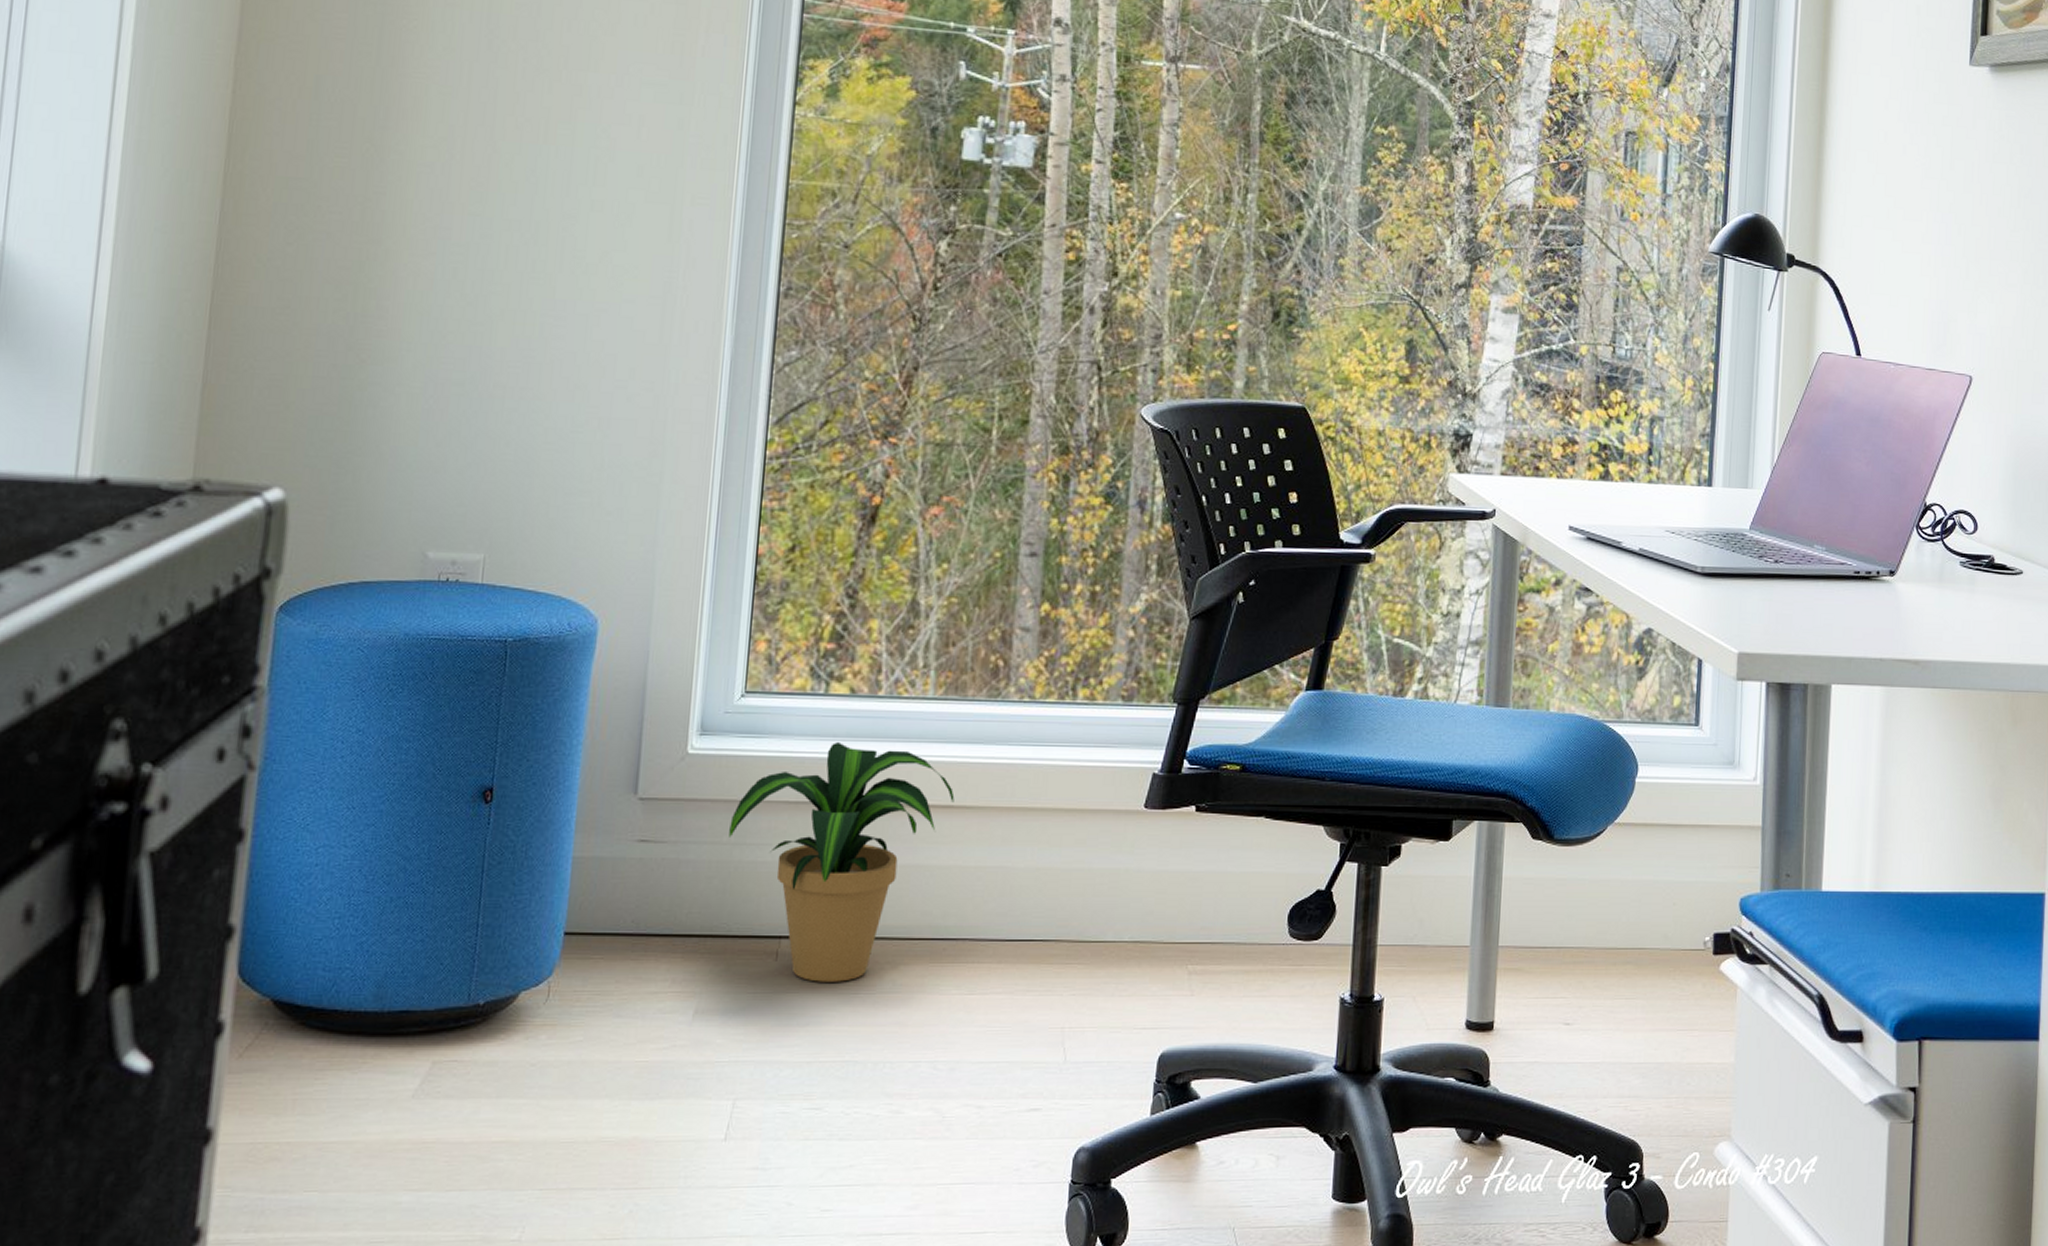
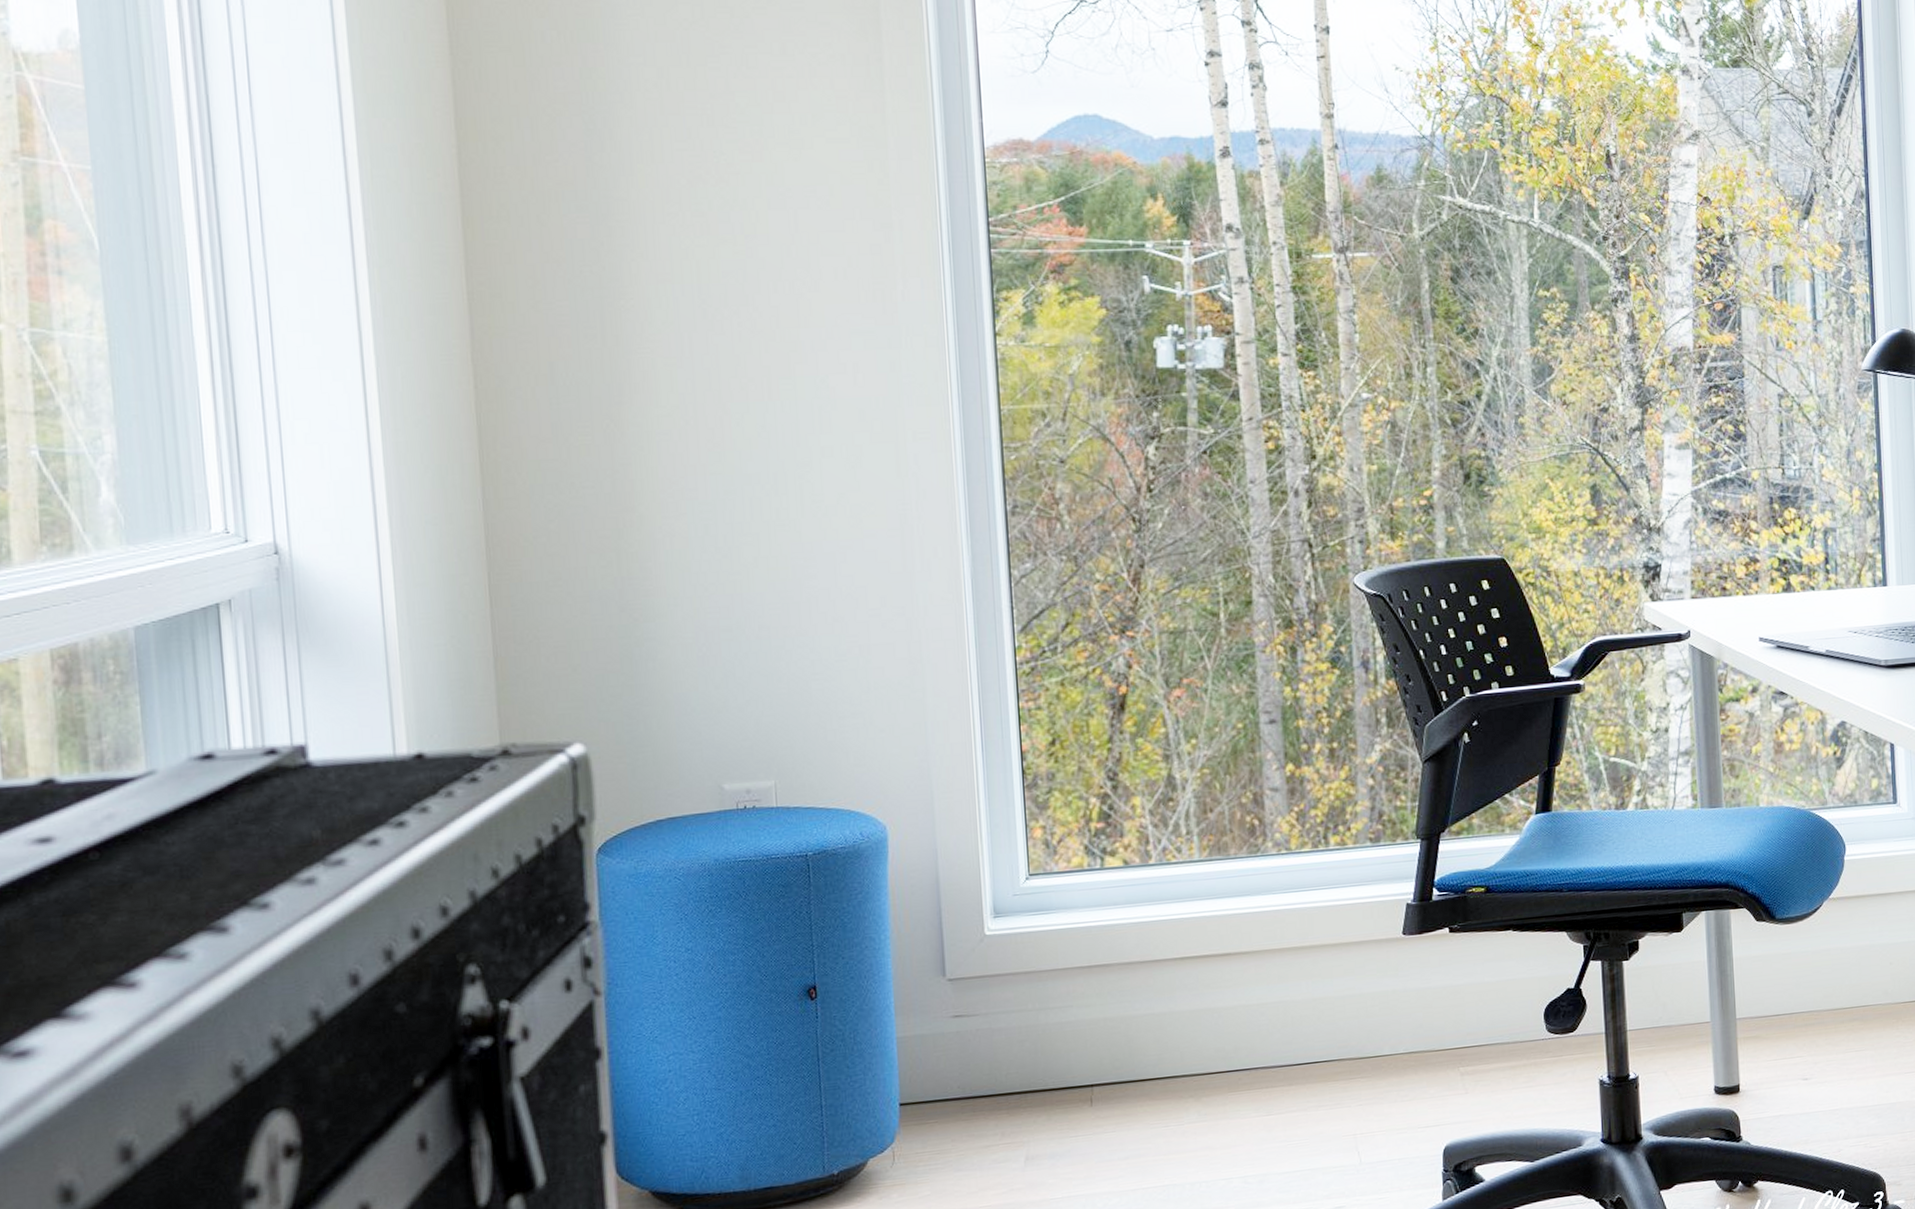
potted plant: present [729,741,955,982] -> none [1032,908,1231,1121]

